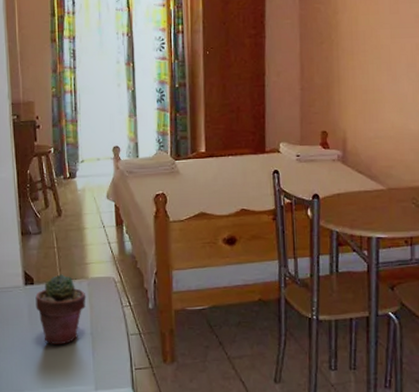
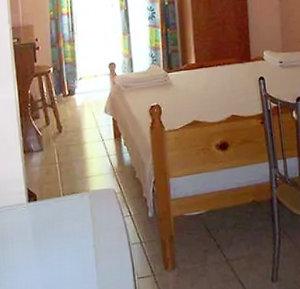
potted succulent: present [35,274,86,345] -> none [39,189,88,260]

